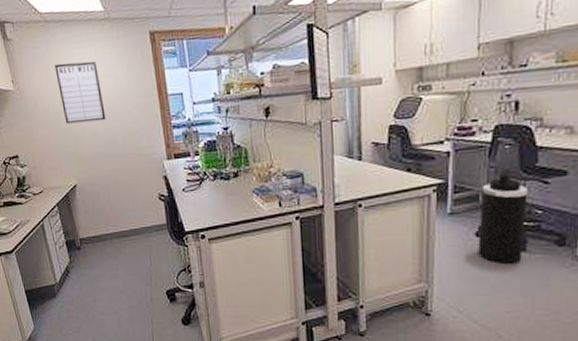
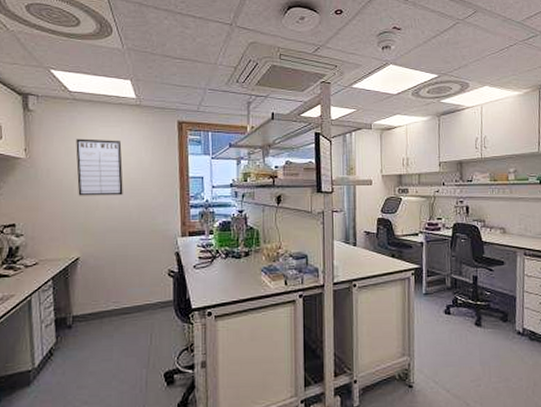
trash can: present [478,169,528,265] -> none [446,258,480,339]

